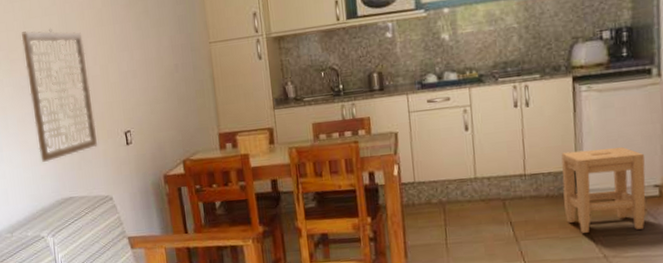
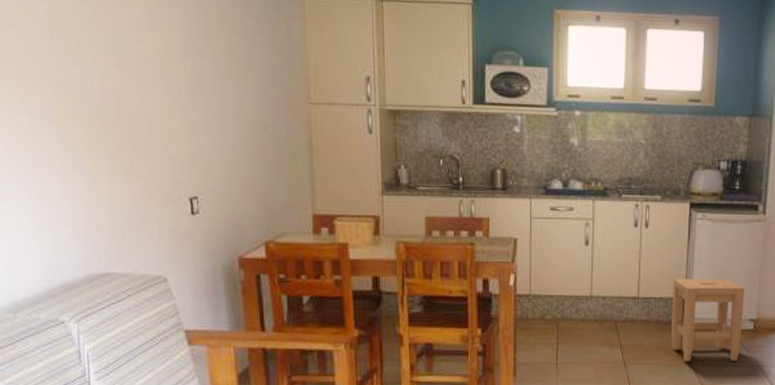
wall art: present [21,28,97,162] -> none [46,44,150,223]

